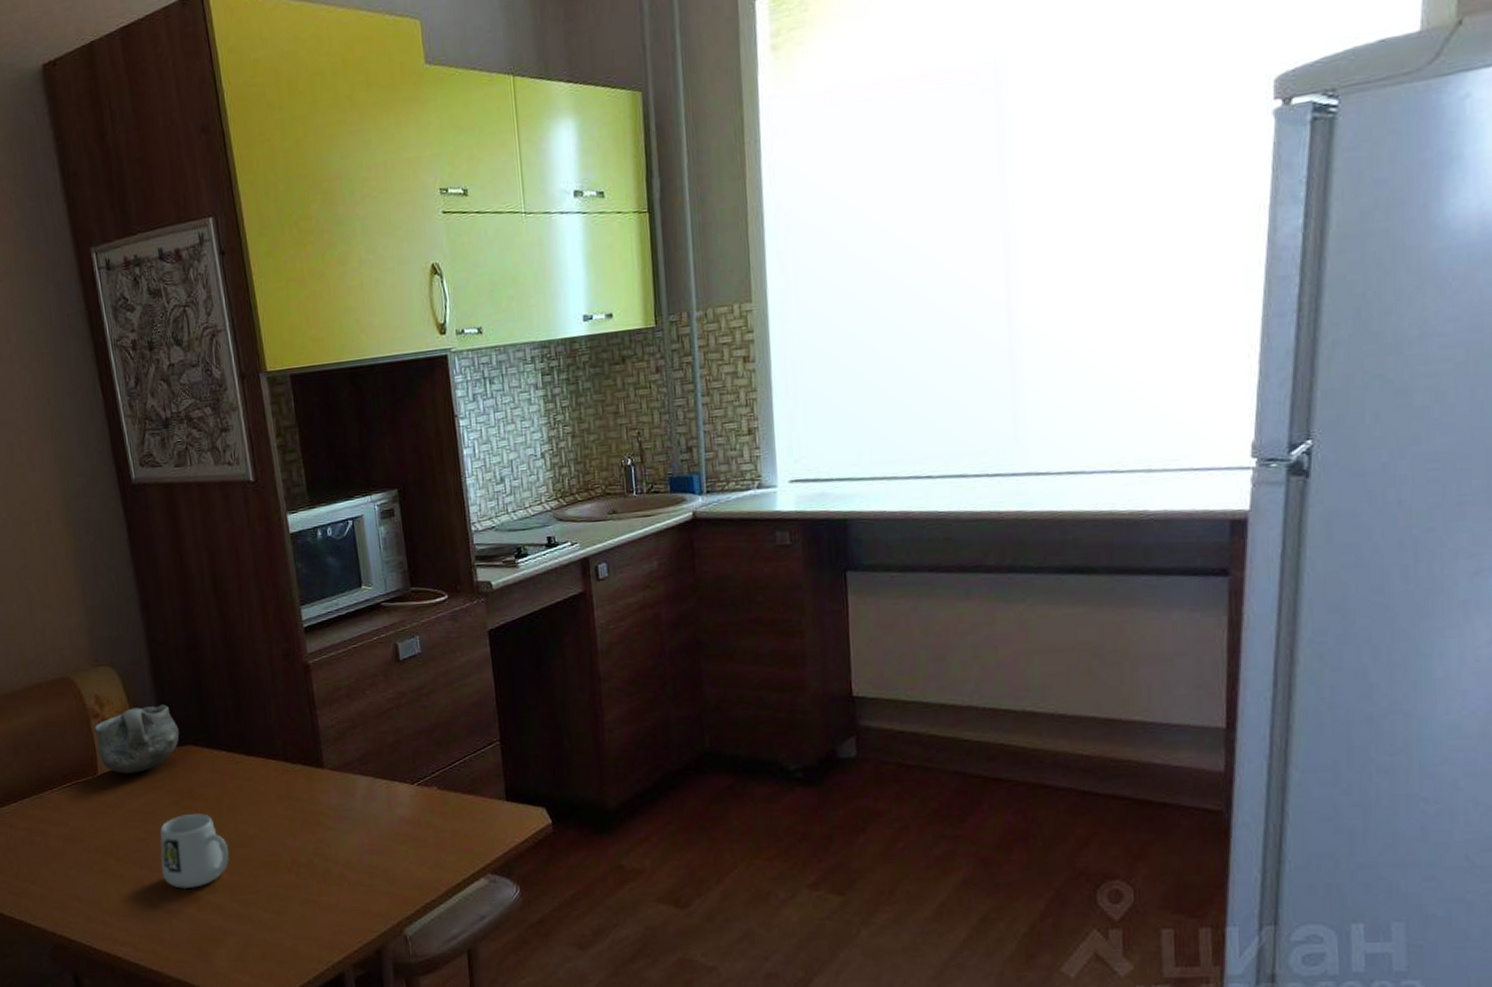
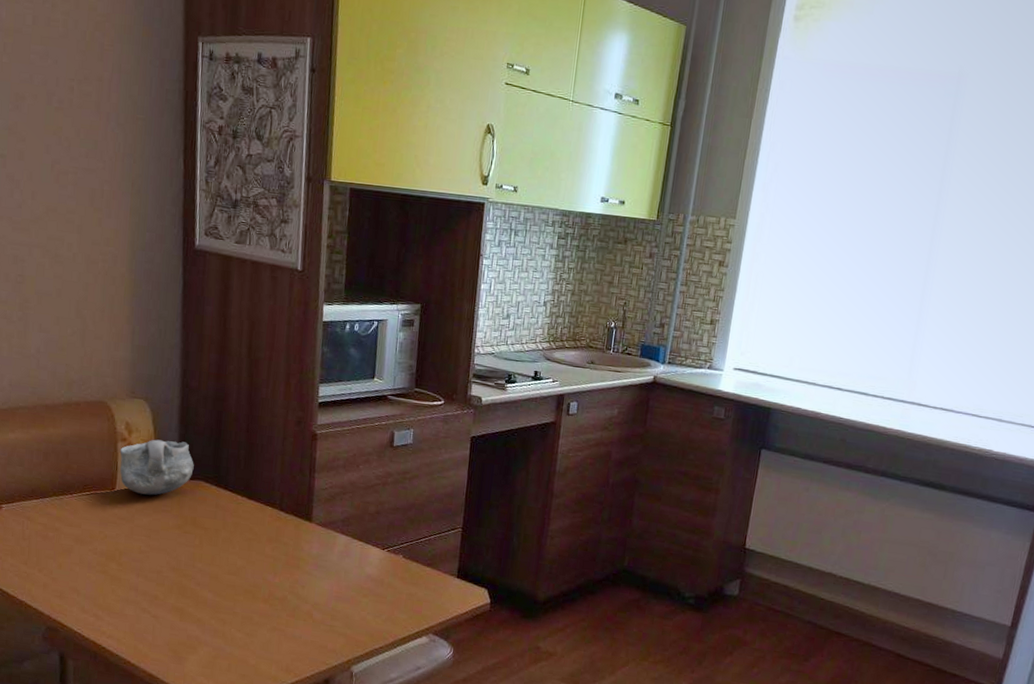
mug: present [160,814,229,890] -> none [155,538,217,601]

